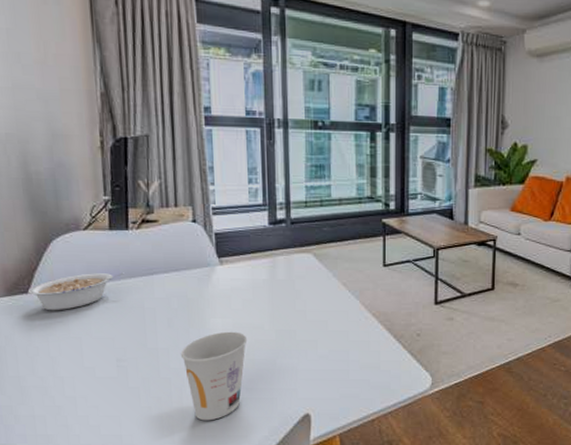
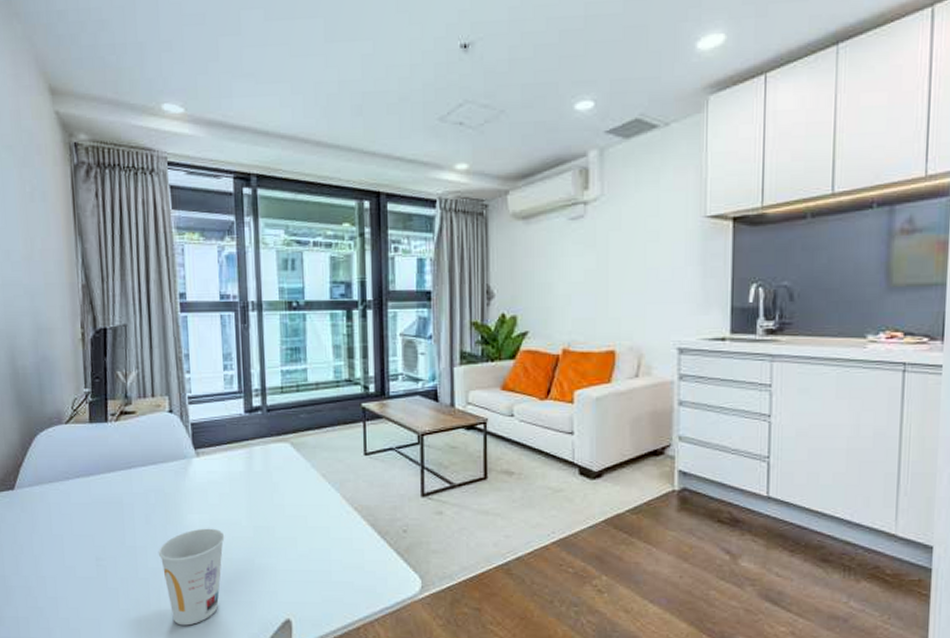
legume: present [27,272,124,311] -> none [13,466,104,508]

